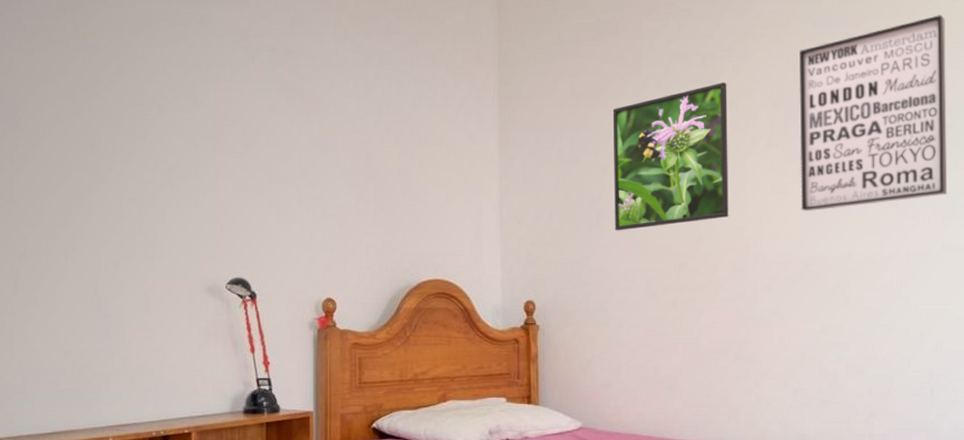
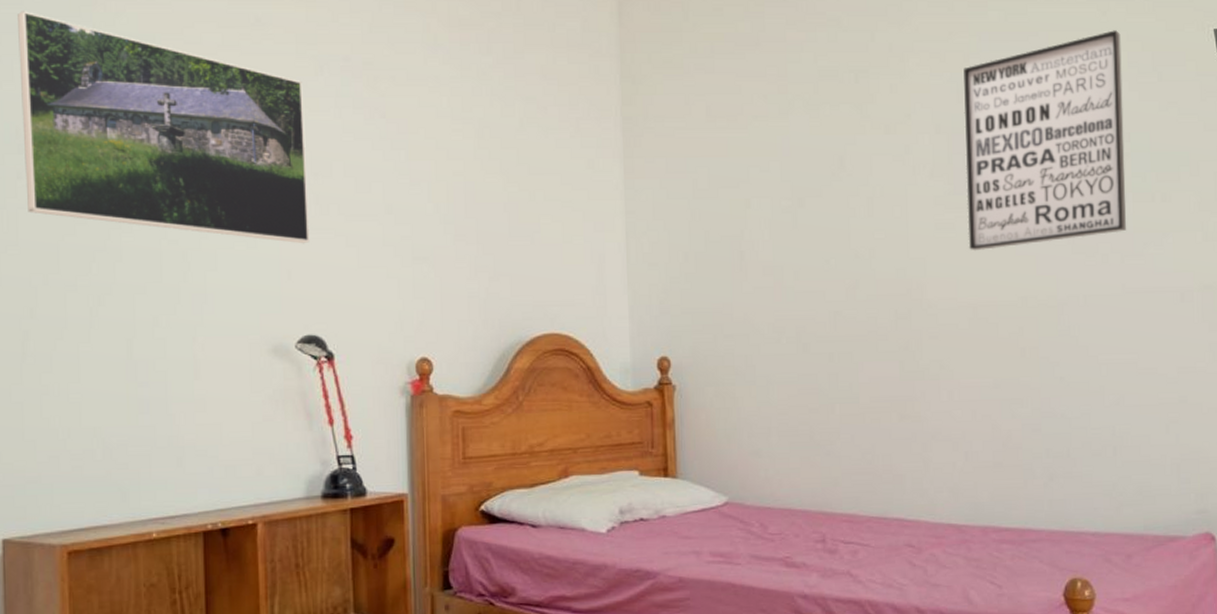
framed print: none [17,14,239,203] -> present [18,11,310,244]
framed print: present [612,82,729,231] -> none [754,103,889,275]

